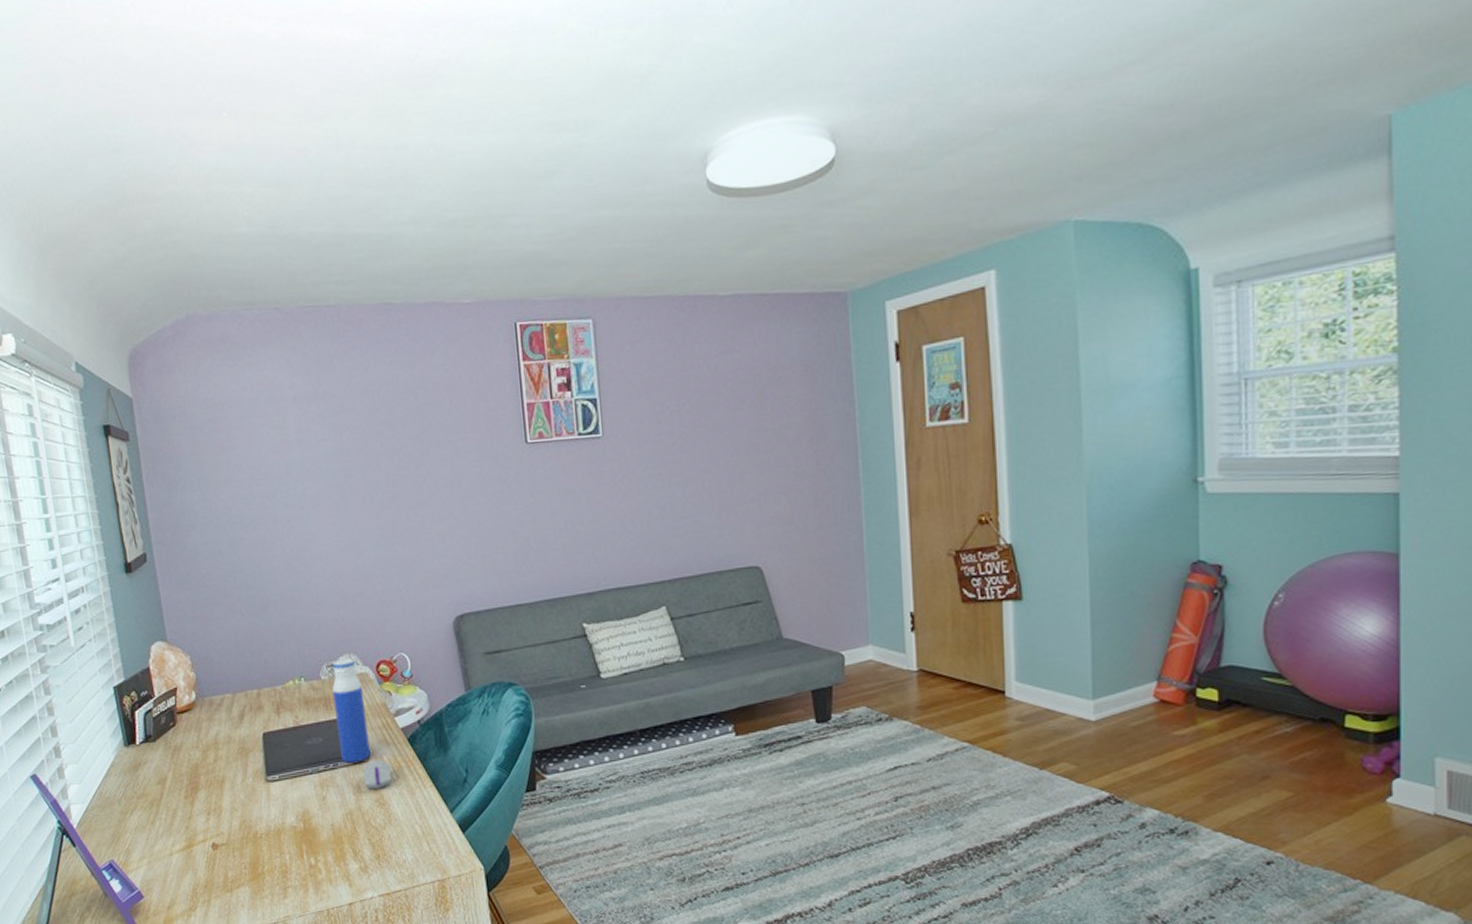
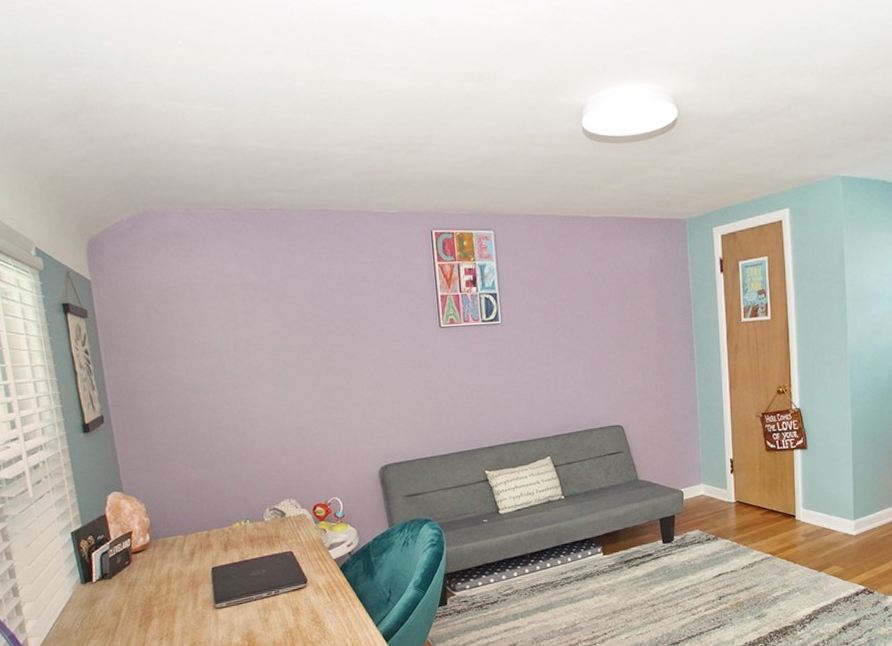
water bottle: present [332,658,371,763] -> none [274,503,308,590]
computer mouse: present [362,760,392,789] -> none [301,586,326,610]

